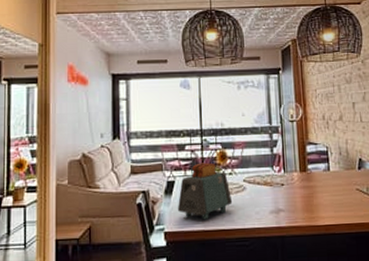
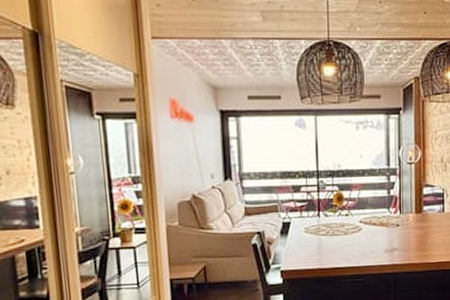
toaster: present [177,162,233,220] -> none [293,204,349,259]

